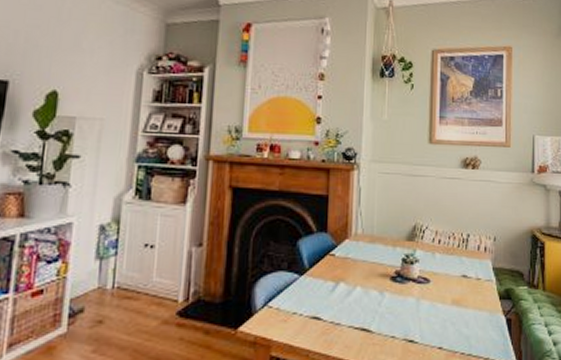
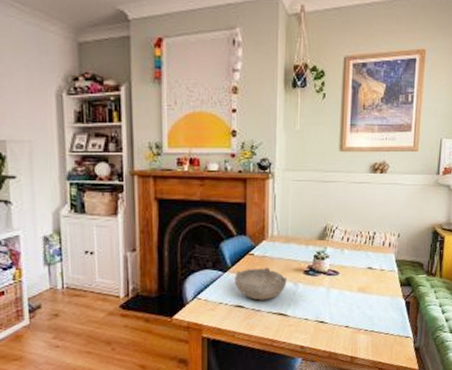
bowl: none [312,270,371,311] -> present [235,267,287,301]

